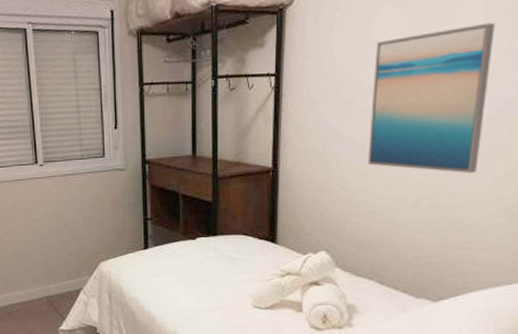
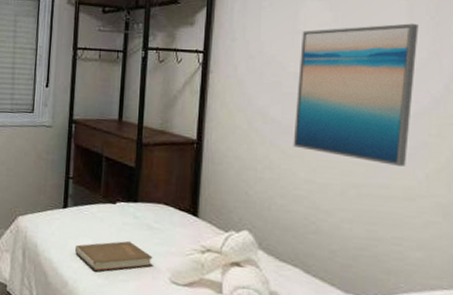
book: none [159,273,235,306] -> present [74,240,153,272]

